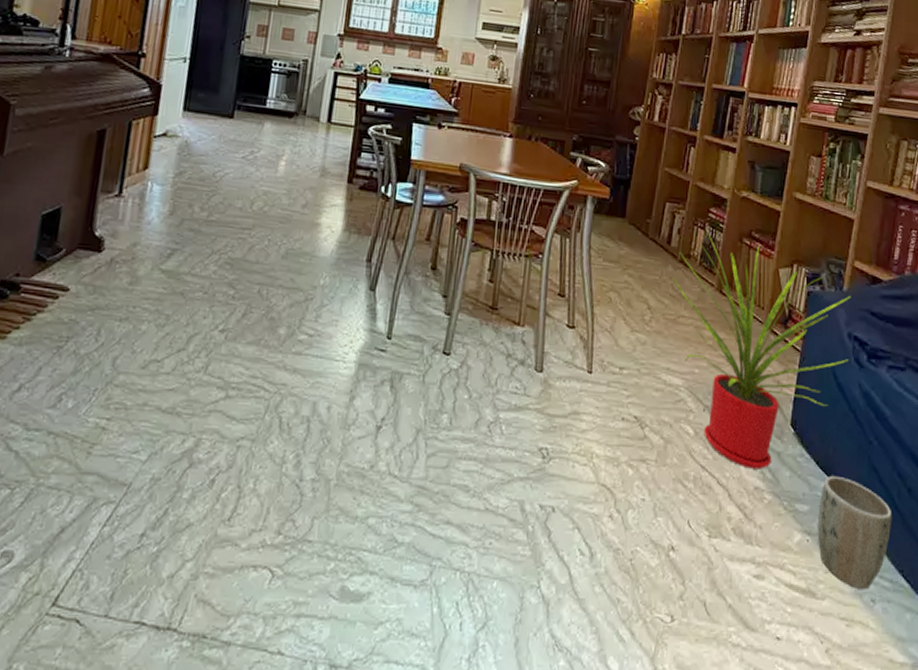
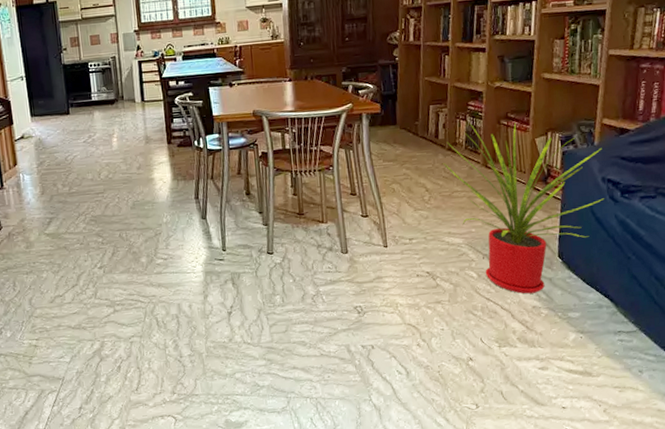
plant pot: present [817,475,892,590] -> none [588,287,653,365]

